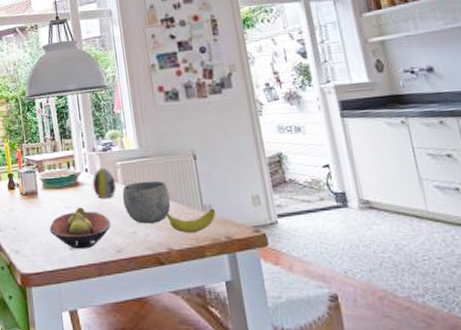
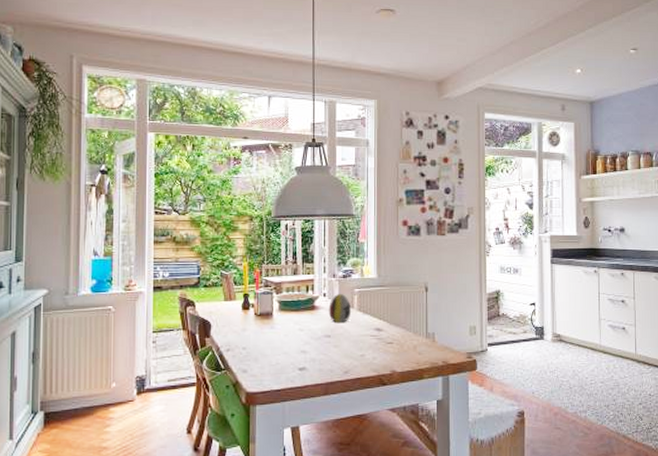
fruit bowl: present [49,207,111,250] -> none [281,330,342,370]
bowl: present [122,180,171,224] -> none [357,308,399,348]
banana: present [165,208,216,233] -> none [393,336,438,357]

